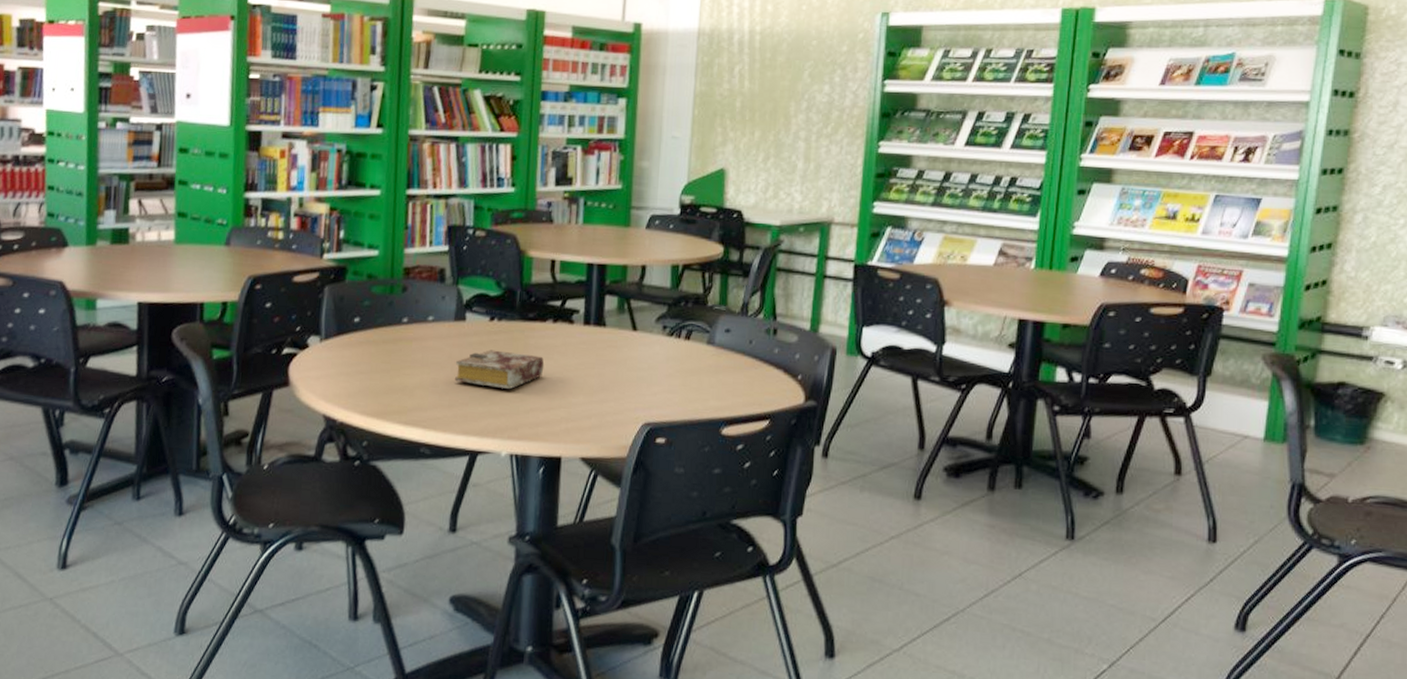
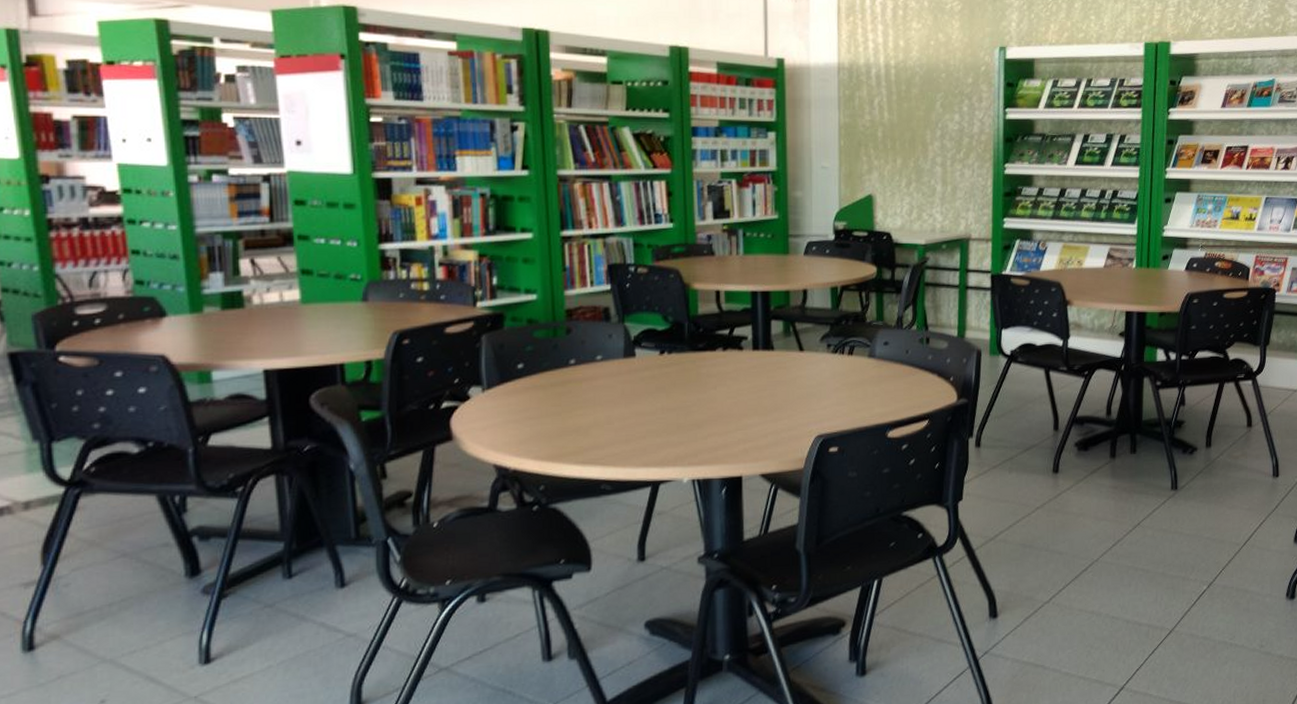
book: present [455,350,545,389] -> none [630,382,718,418]

